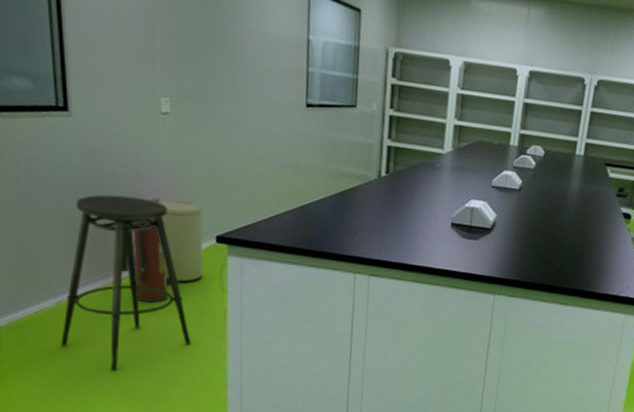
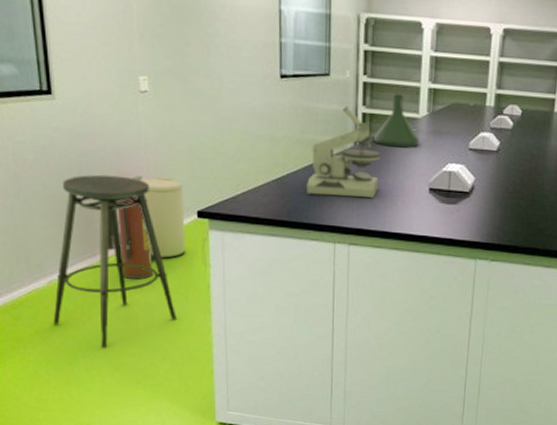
microscope: none [328,138,405,231] -> present [306,106,382,199]
flask: none [398,127,443,183] -> present [374,92,419,148]

